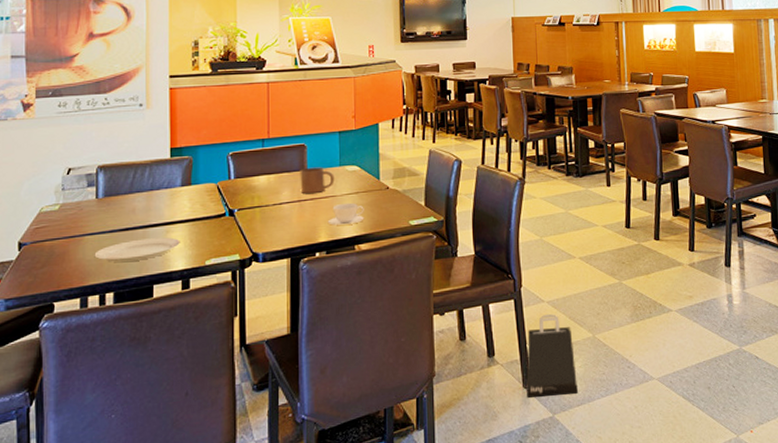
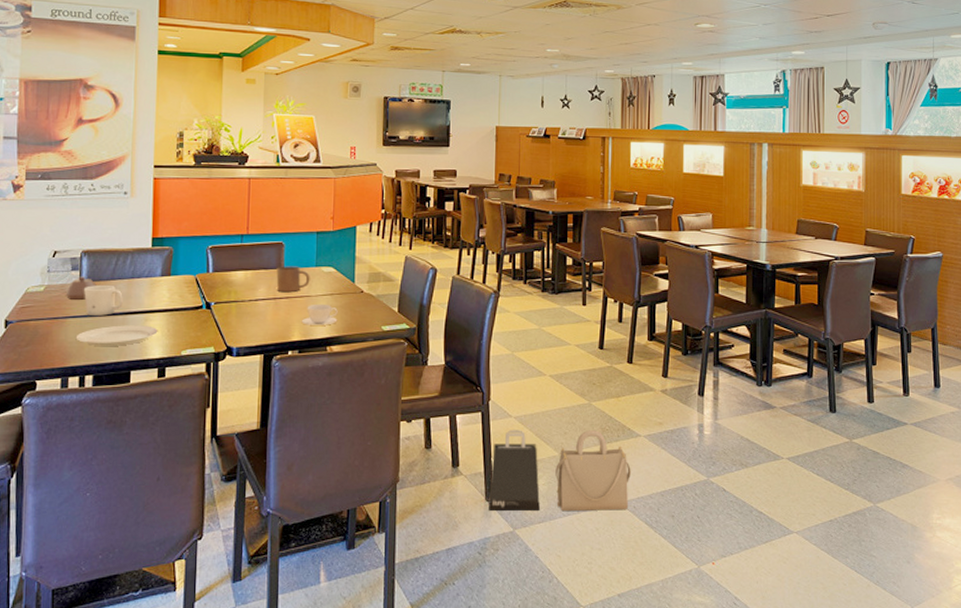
sugar bowl: none [83,192,114,218] -> present [66,276,97,301]
mug: none [101,198,142,232] -> present [84,284,123,316]
handbag: none [591,308,665,393] -> present [555,429,631,512]

